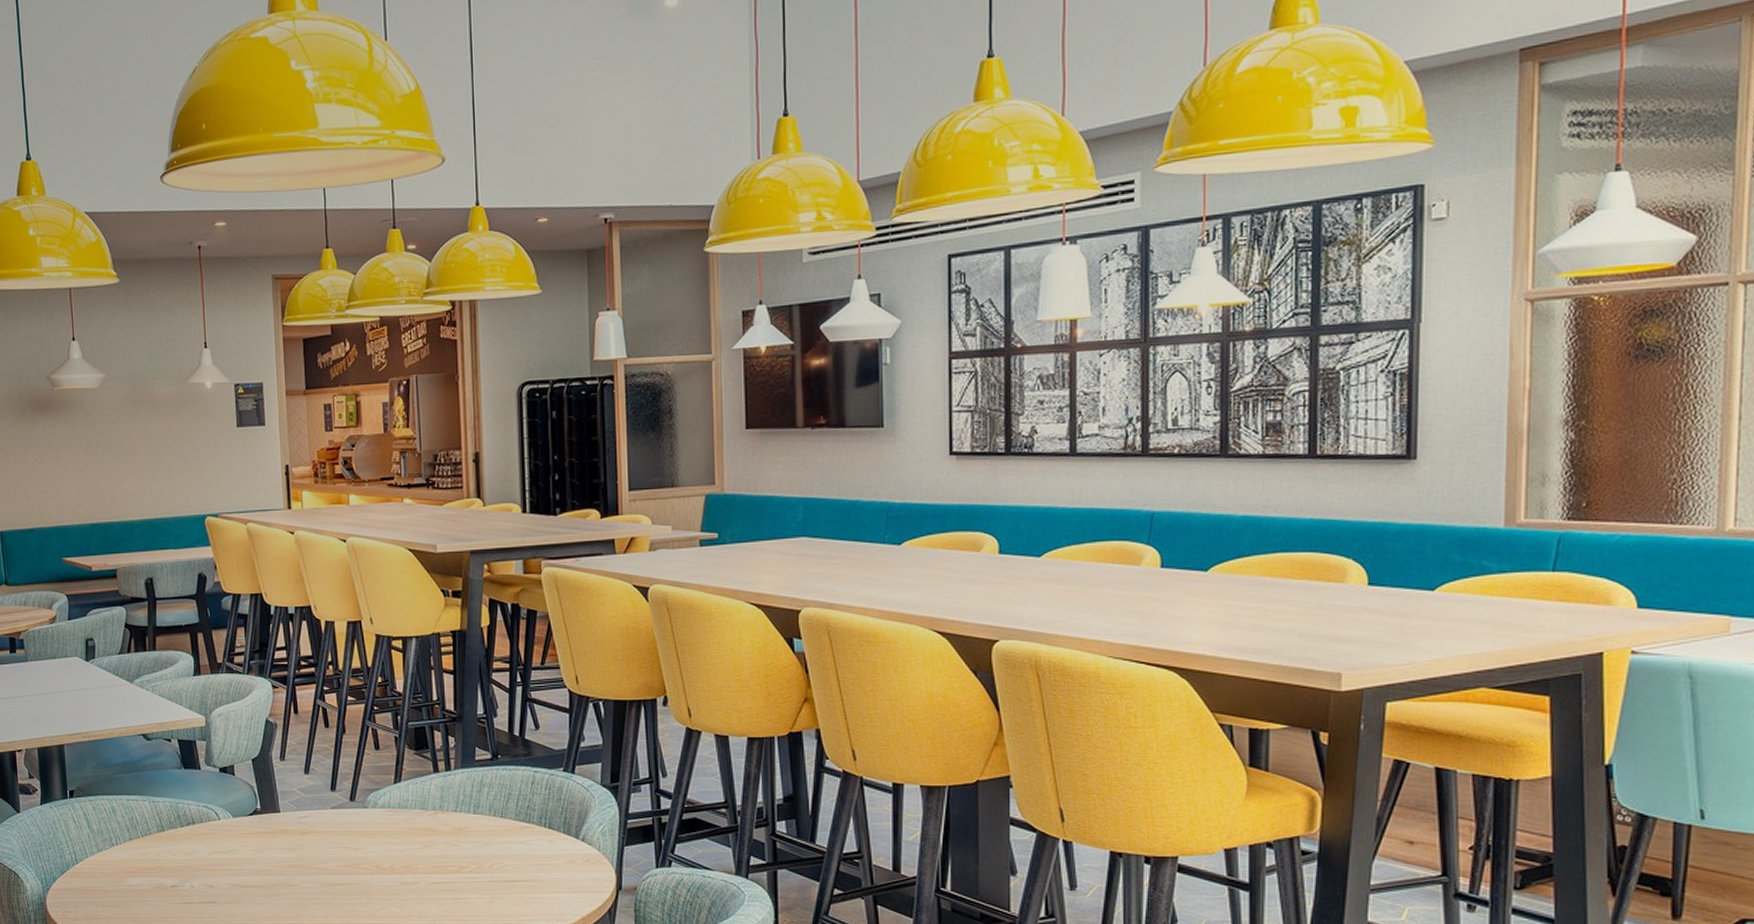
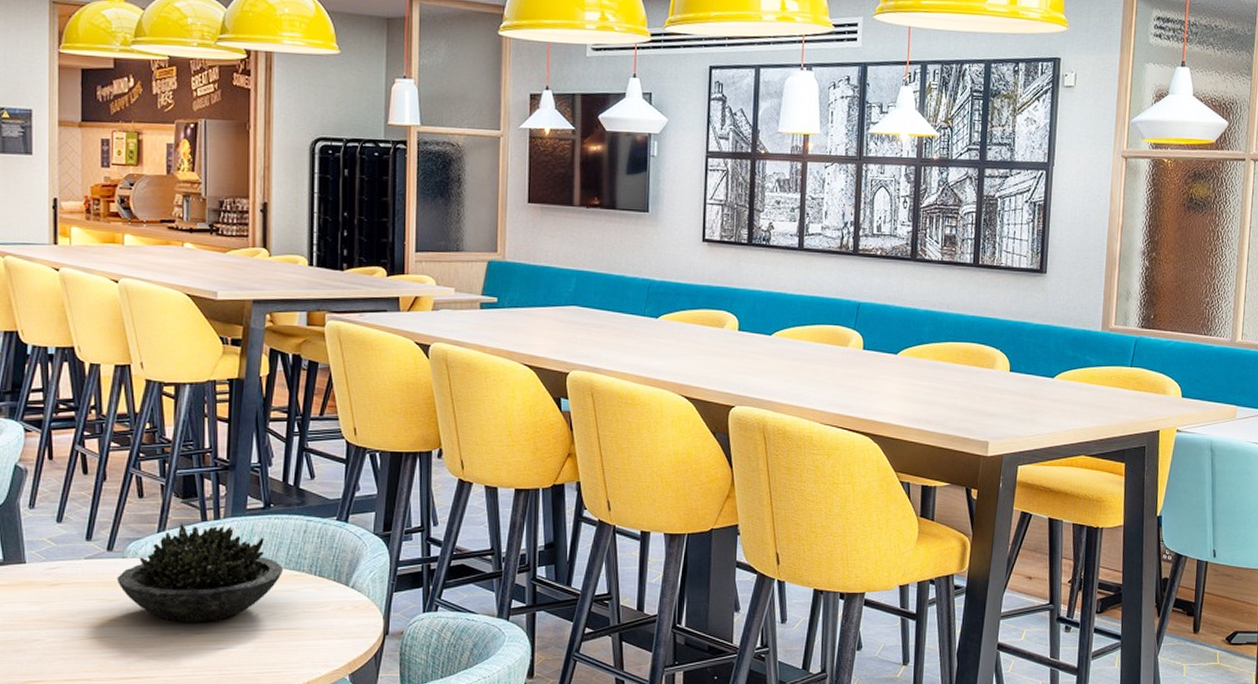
succulent plant: none [360,774,513,872] -> present [116,523,283,622]

